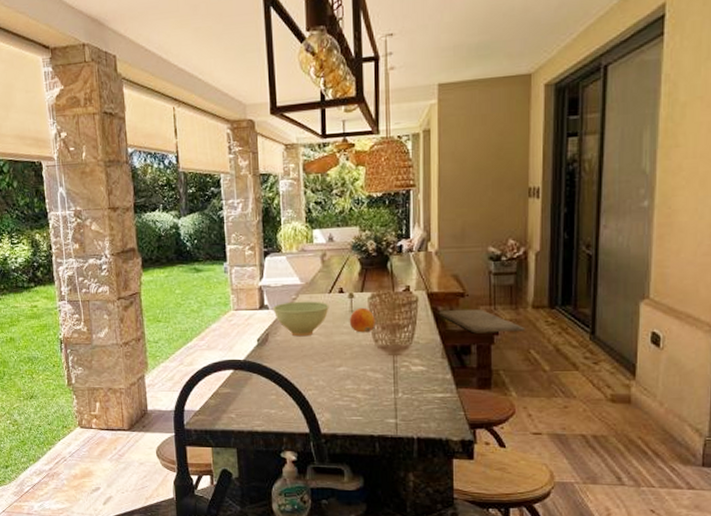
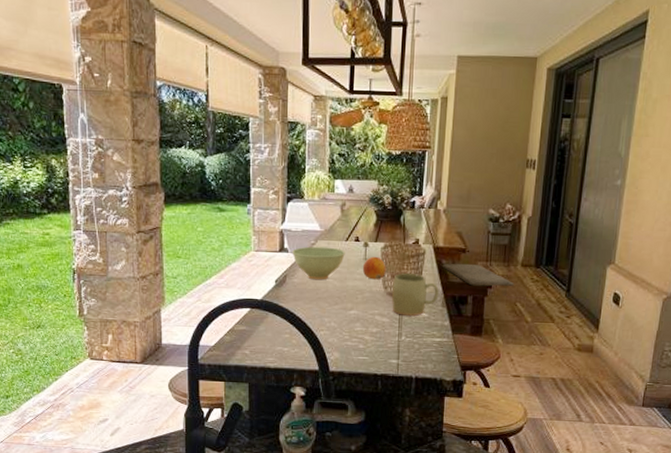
mug: none [383,324,437,370] -> present [391,273,439,316]

